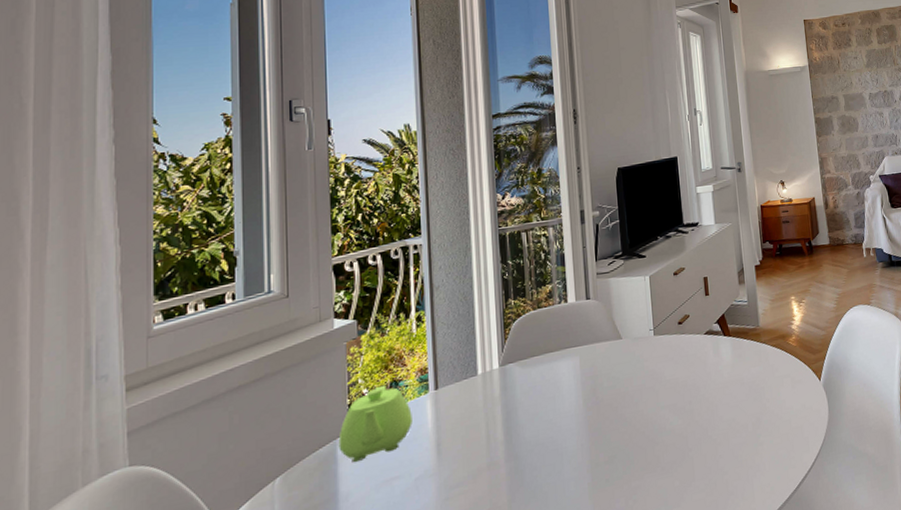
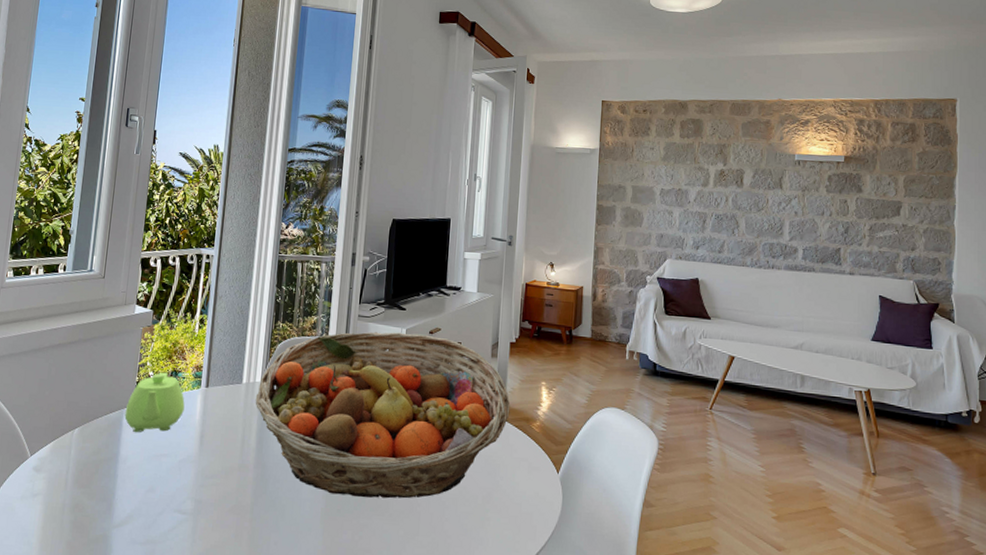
fruit basket: none [495,276,766,466] -> present [255,332,510,499]

